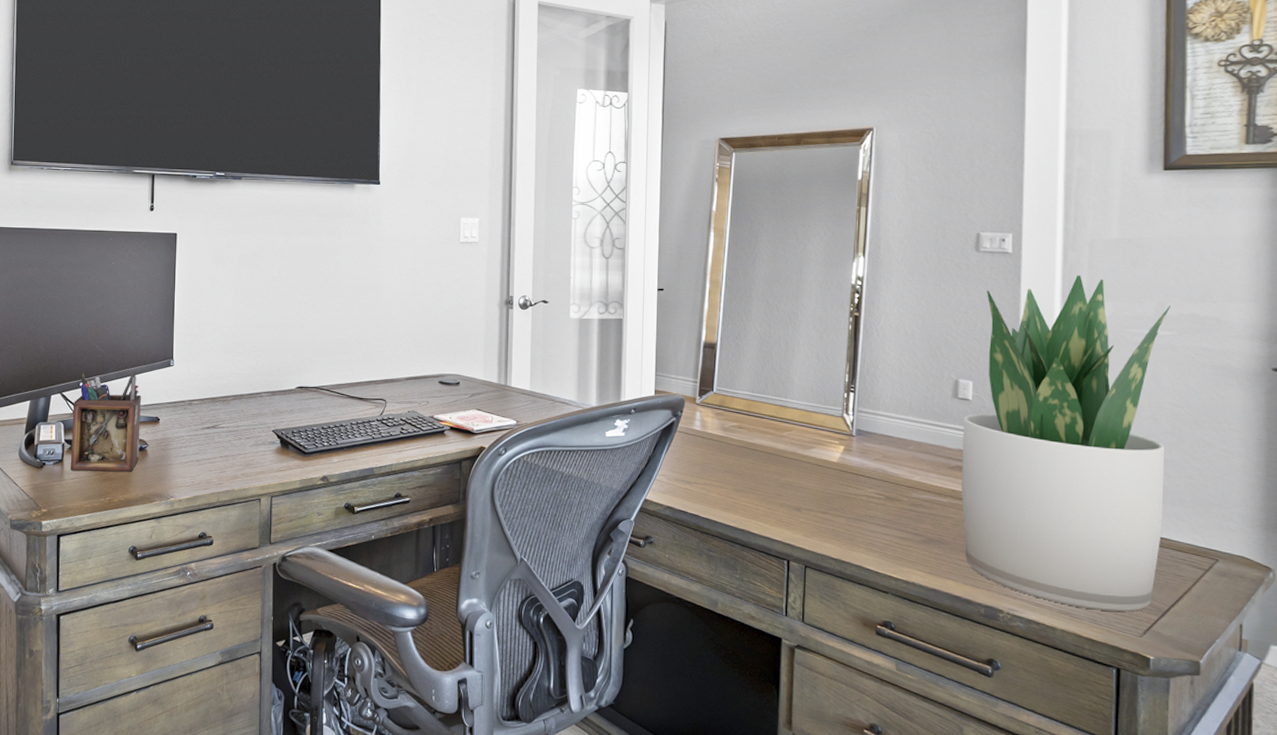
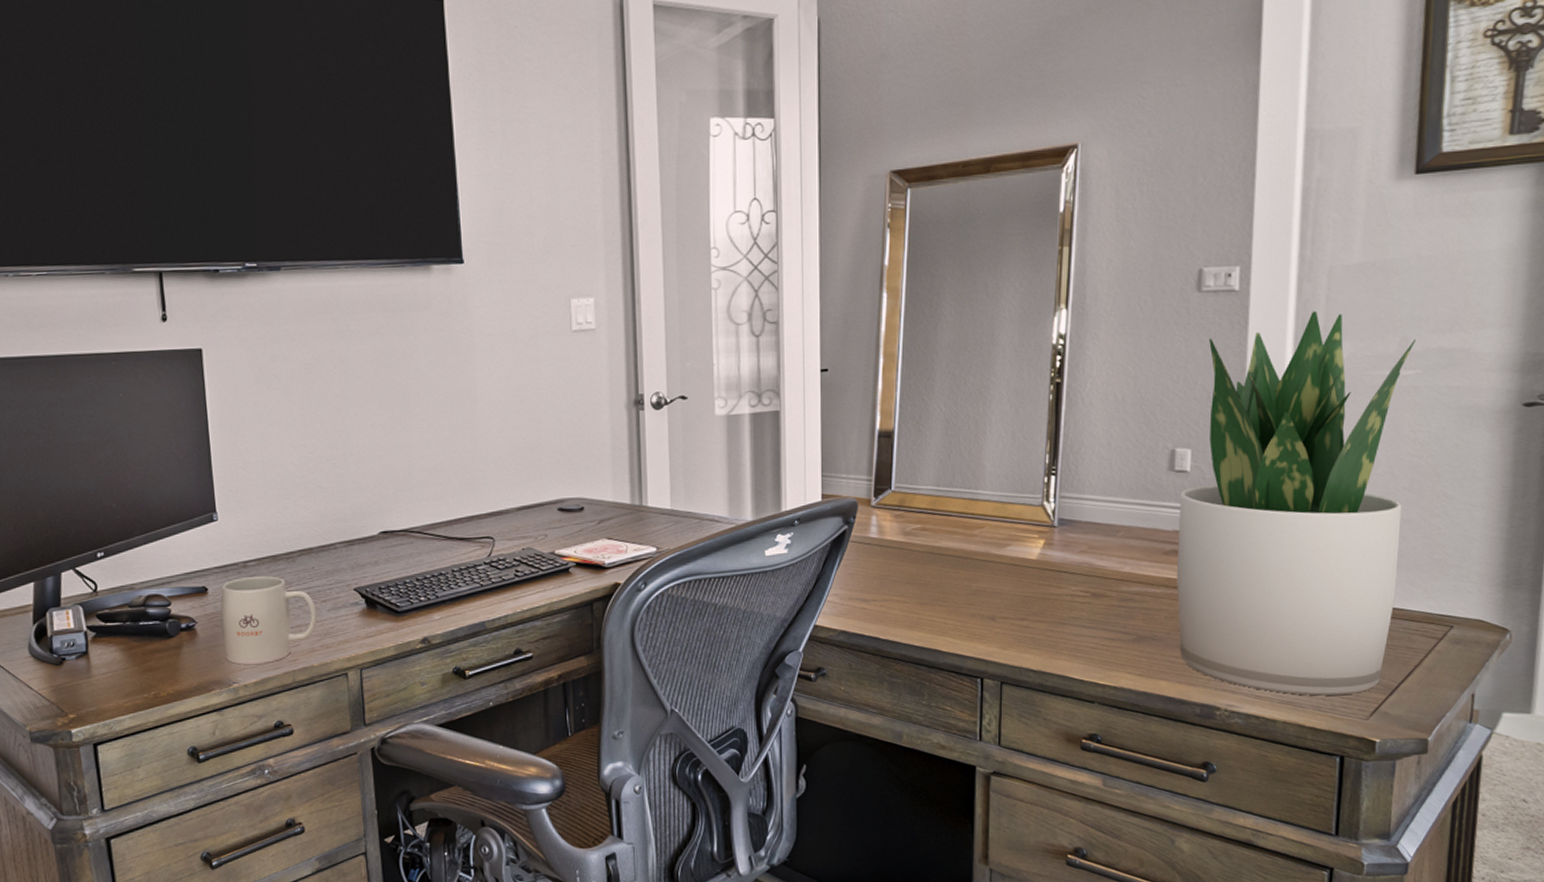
desk organizer: present [71,371,141,472] -> none [91,532,187,664]
mug: none [166,412,241,485] -> present [220,575,317,666]

